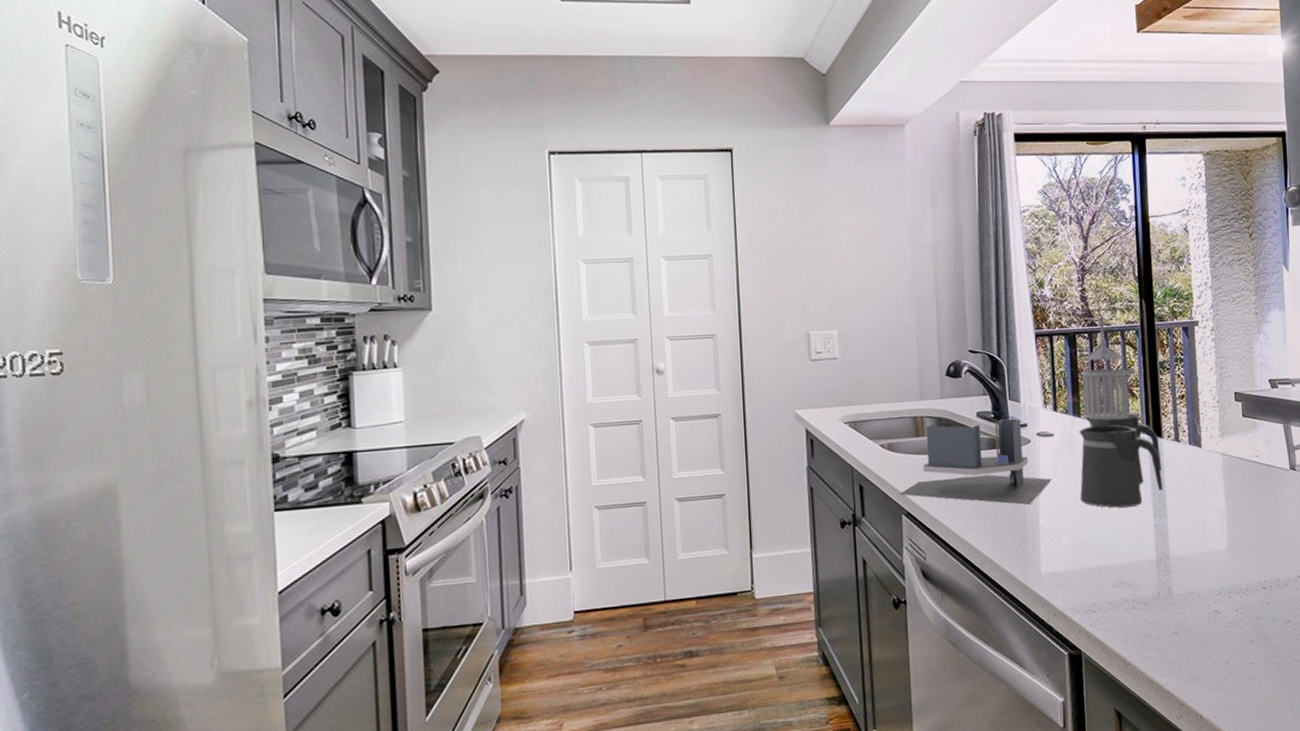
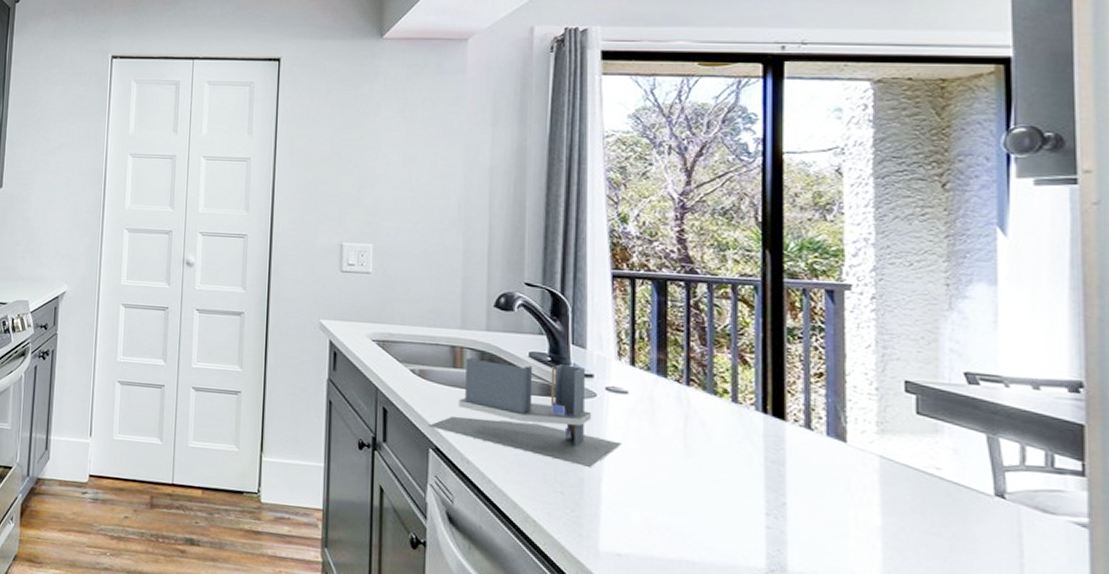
coffee maker: present [1077,307,1162,508] -> none [660,253,783,498]

